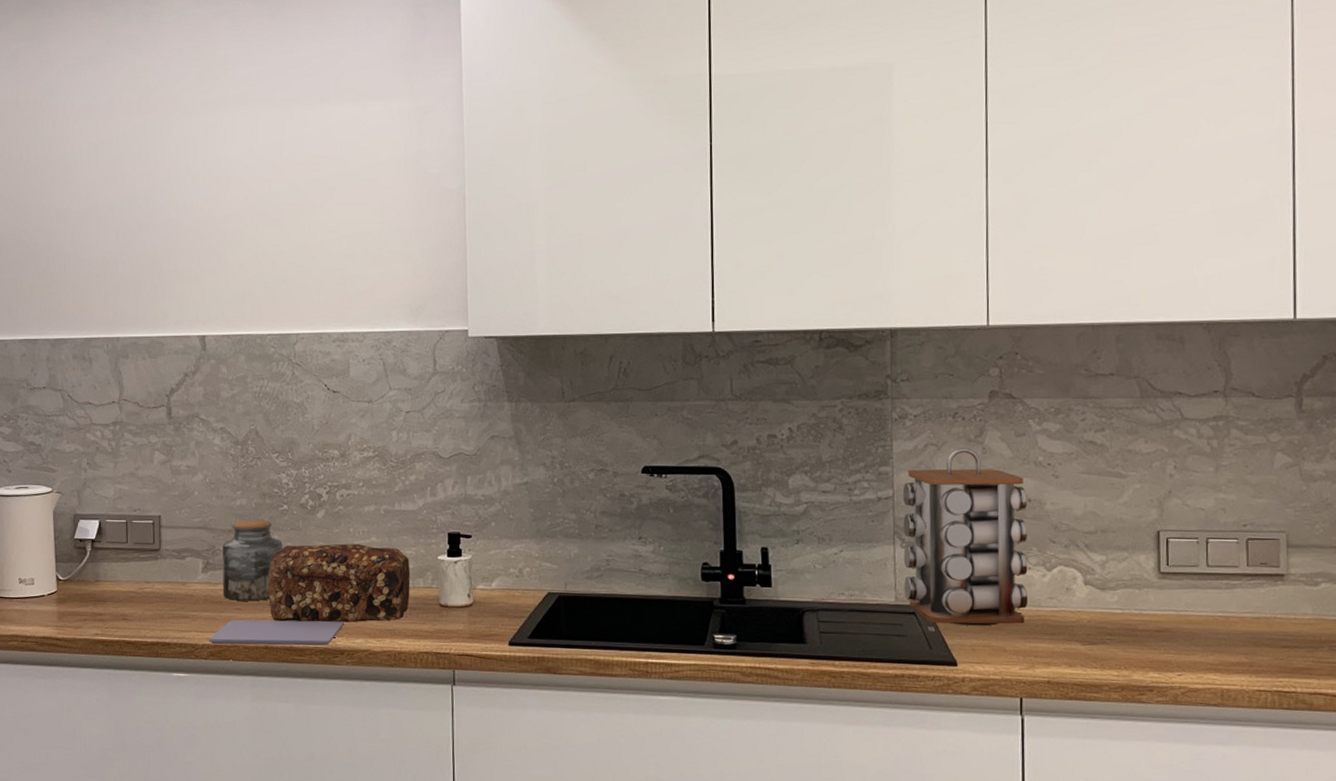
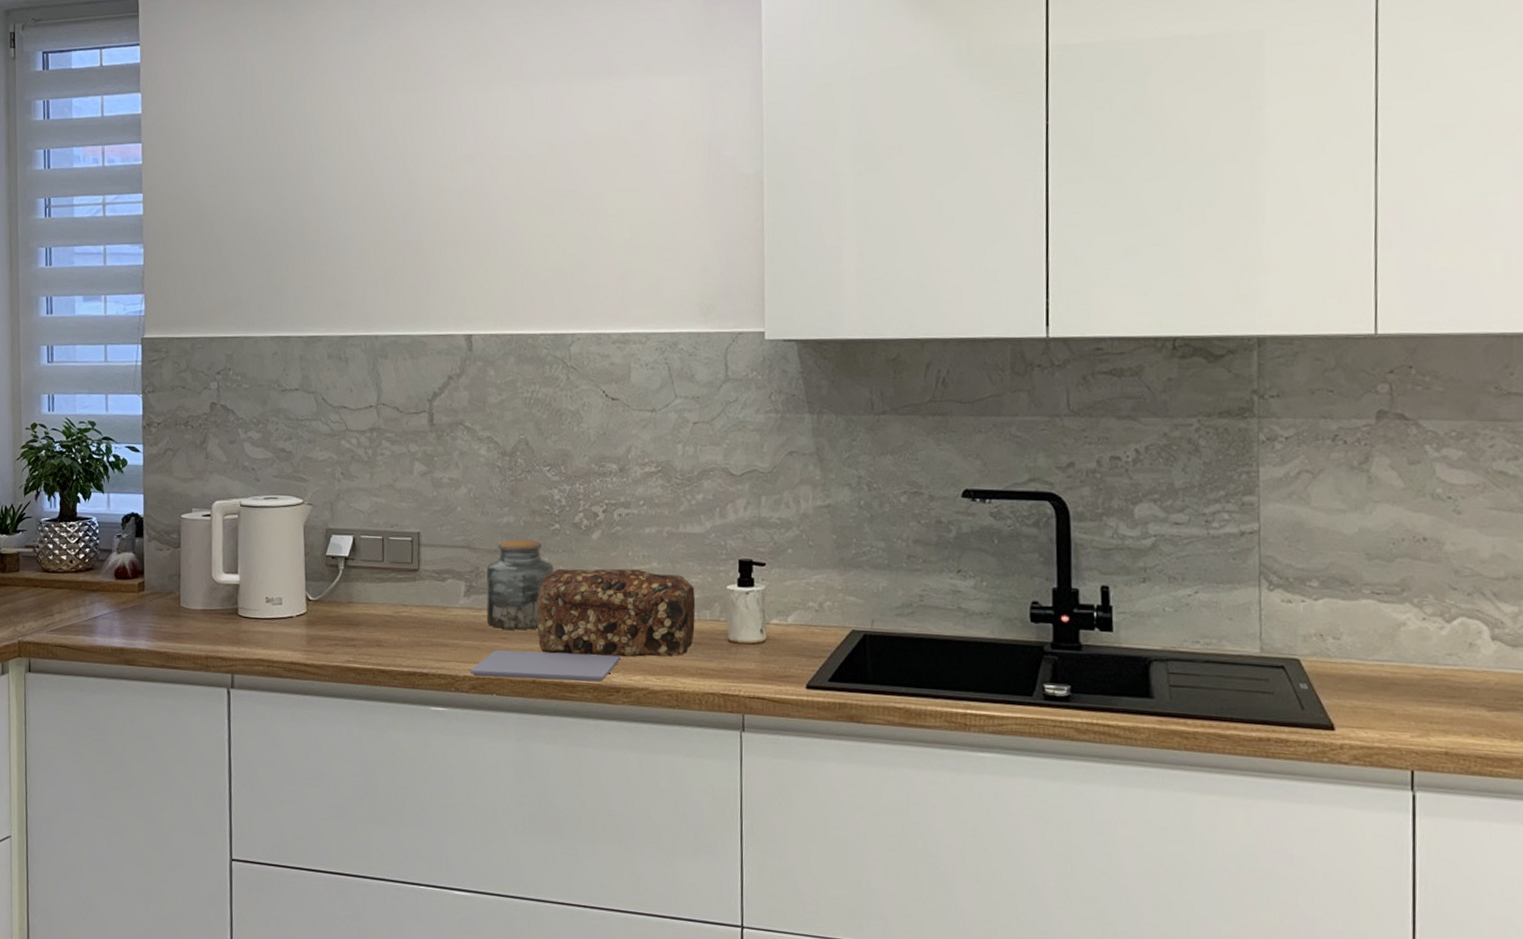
spice rack: present [902,448,1029,626] -> none [1270,476,1423,685]

